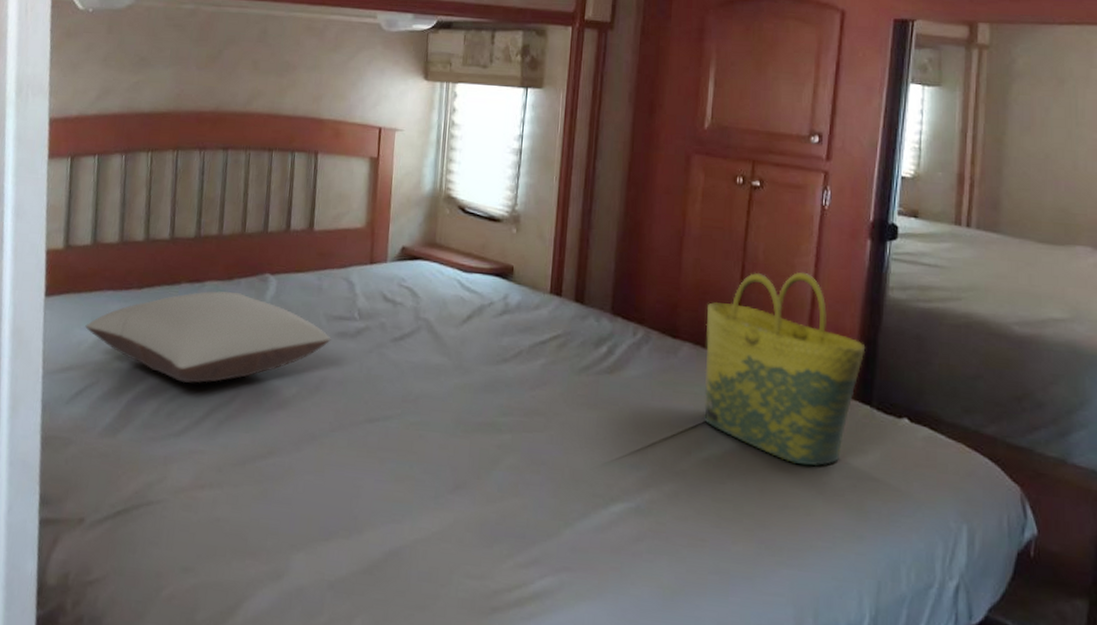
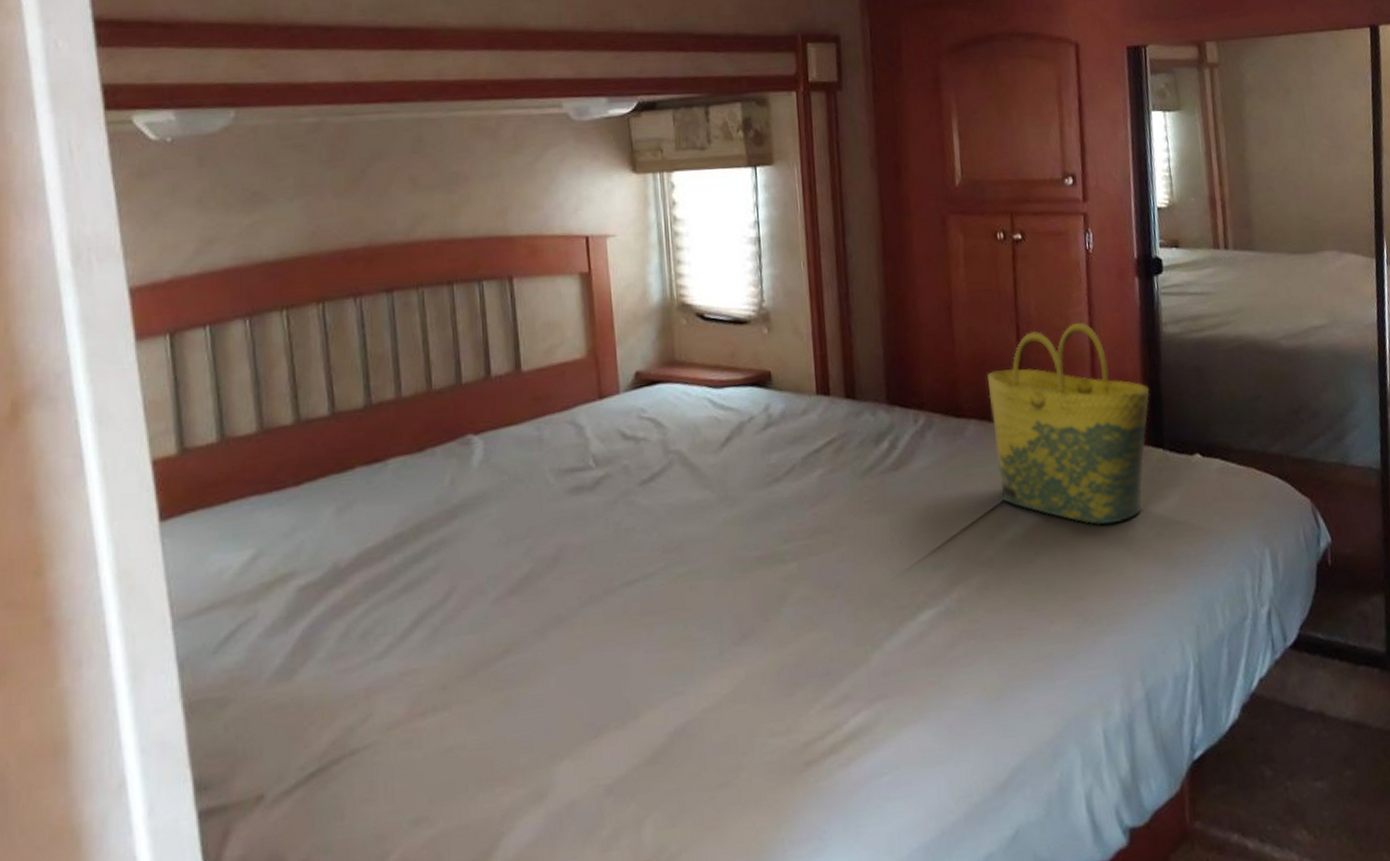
pillow: present [85,291,331,384] -> none [226,464,564,591]

